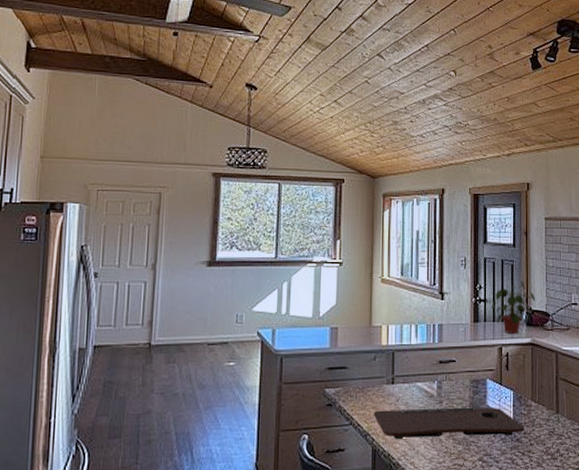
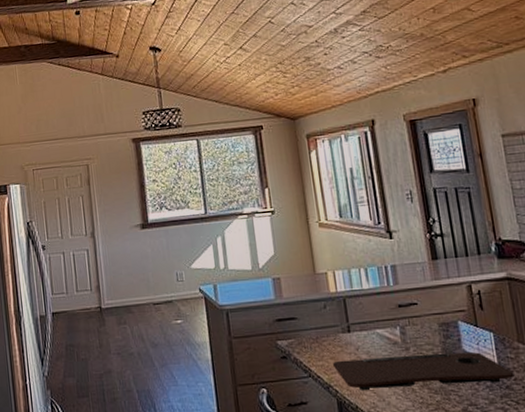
potted plant: present [492,281,535,333] -> none [451,208,504,269]

